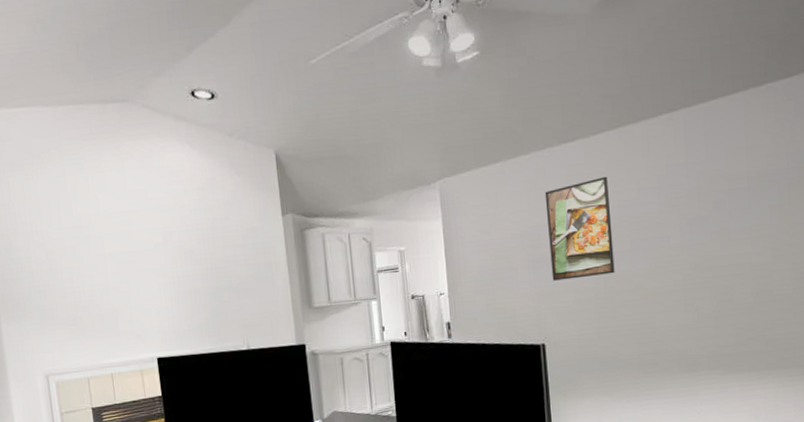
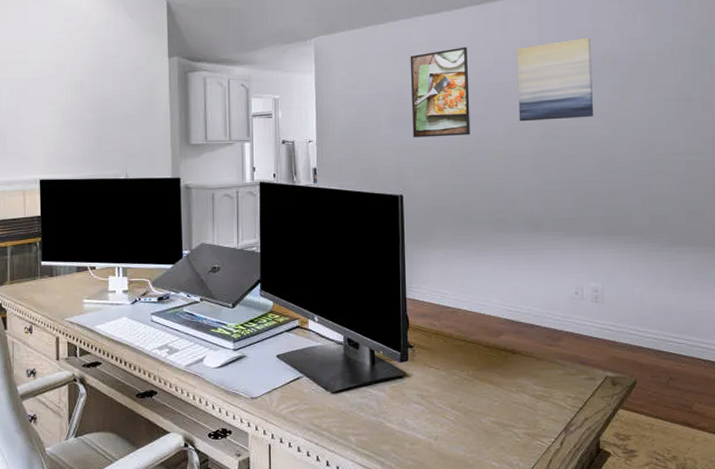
wall art: none [662,154,749,254] -> present [517,37,593,122]

